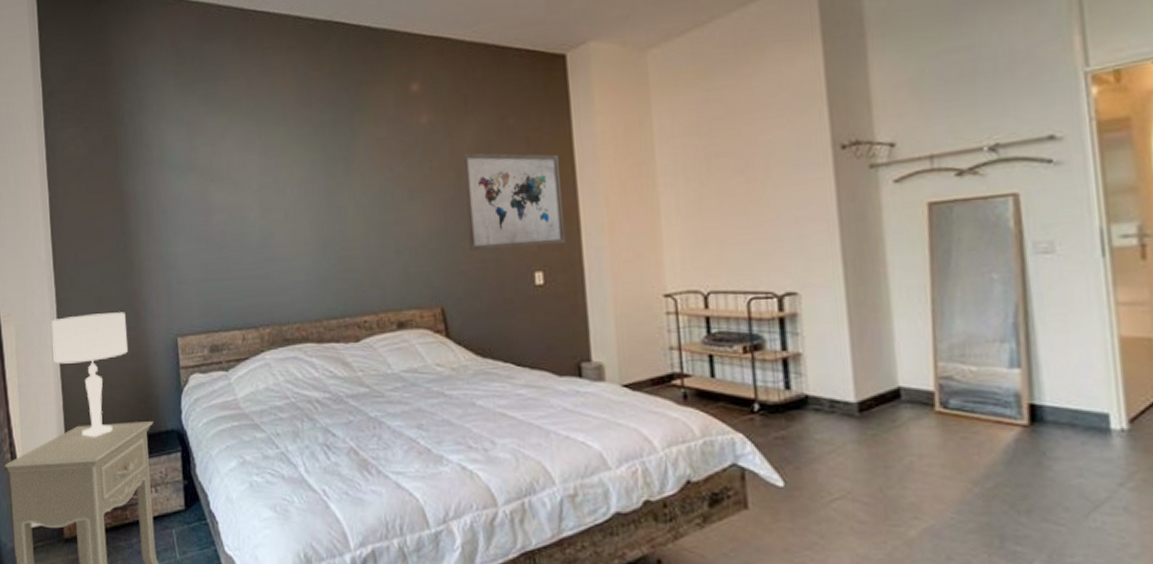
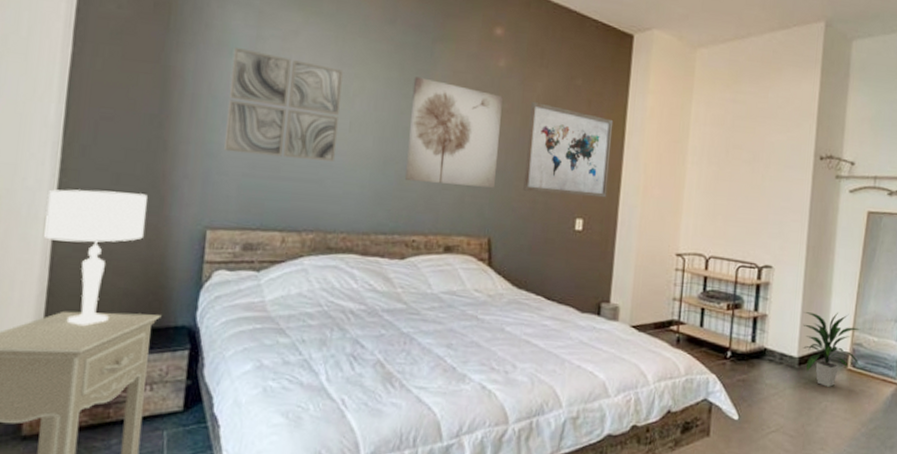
wall art: none [172,161,278,261] -> present [224,46,343,162]
wall art: none [337,152,440,261] -> present [405,76,503,188]
indoor plant: none [854,339,954,437] -> present [803,312,861,387]

